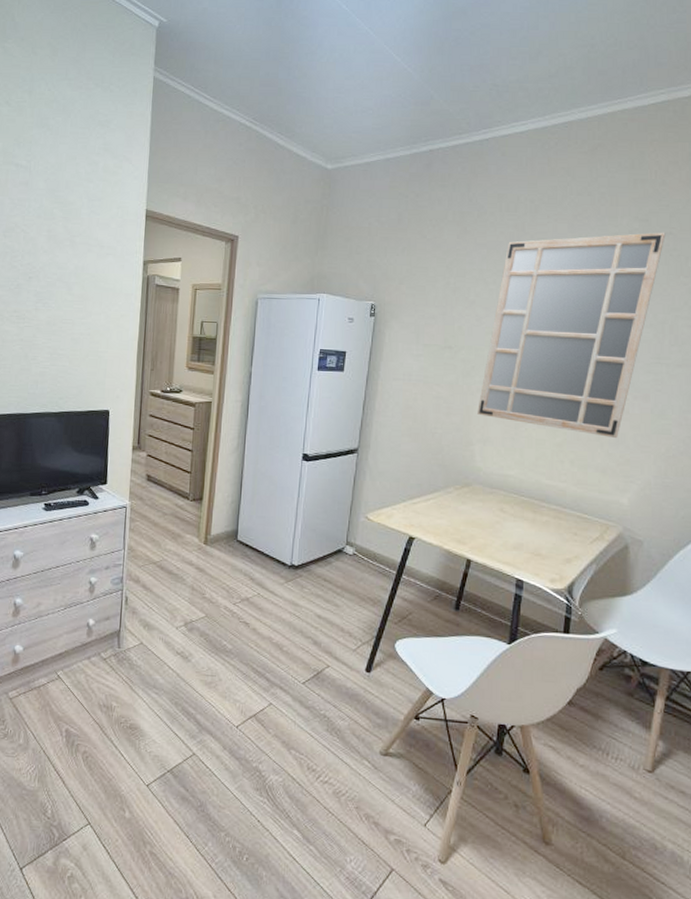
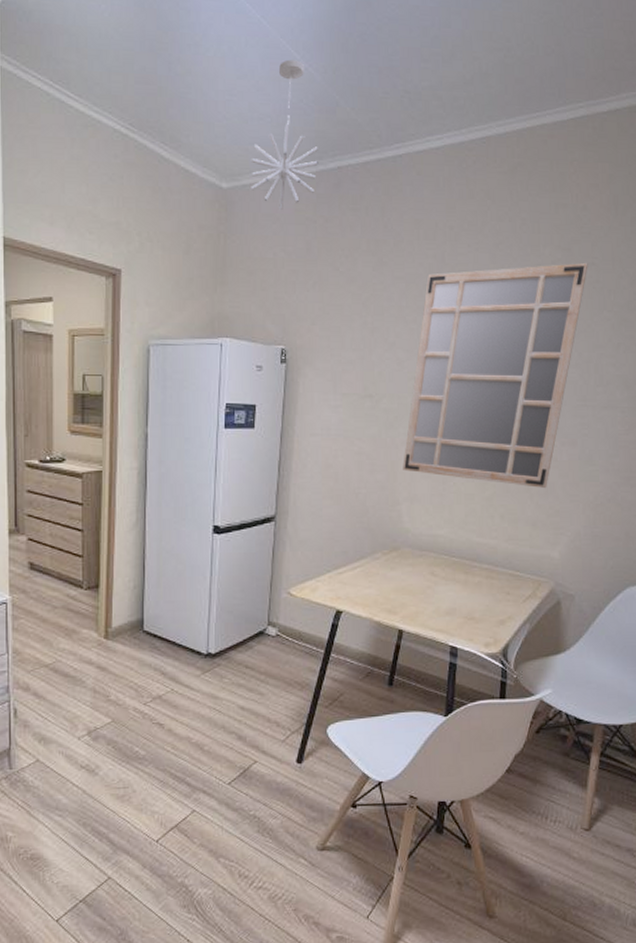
pendant light: none [352,62,413,187] -> present [250,59,318,211]

